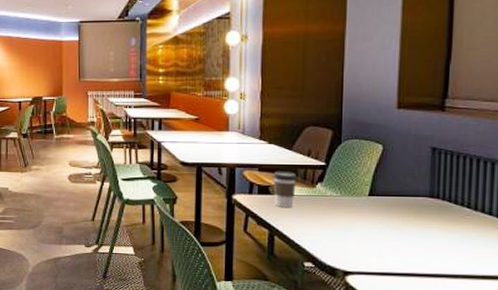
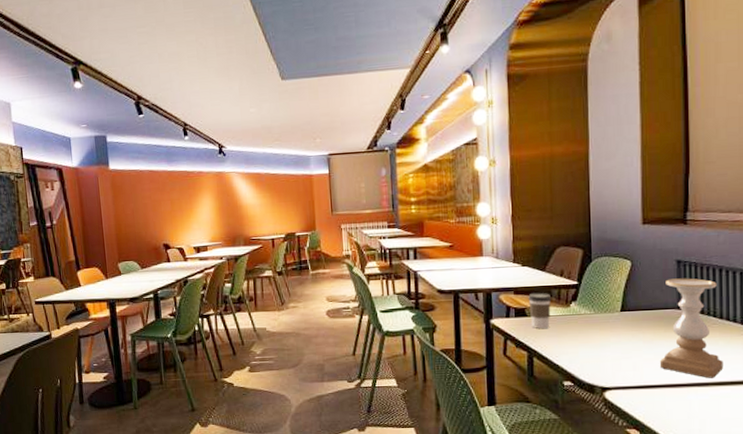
candle holder: none [406,166,475,271] -> present [659,278,724,379]

